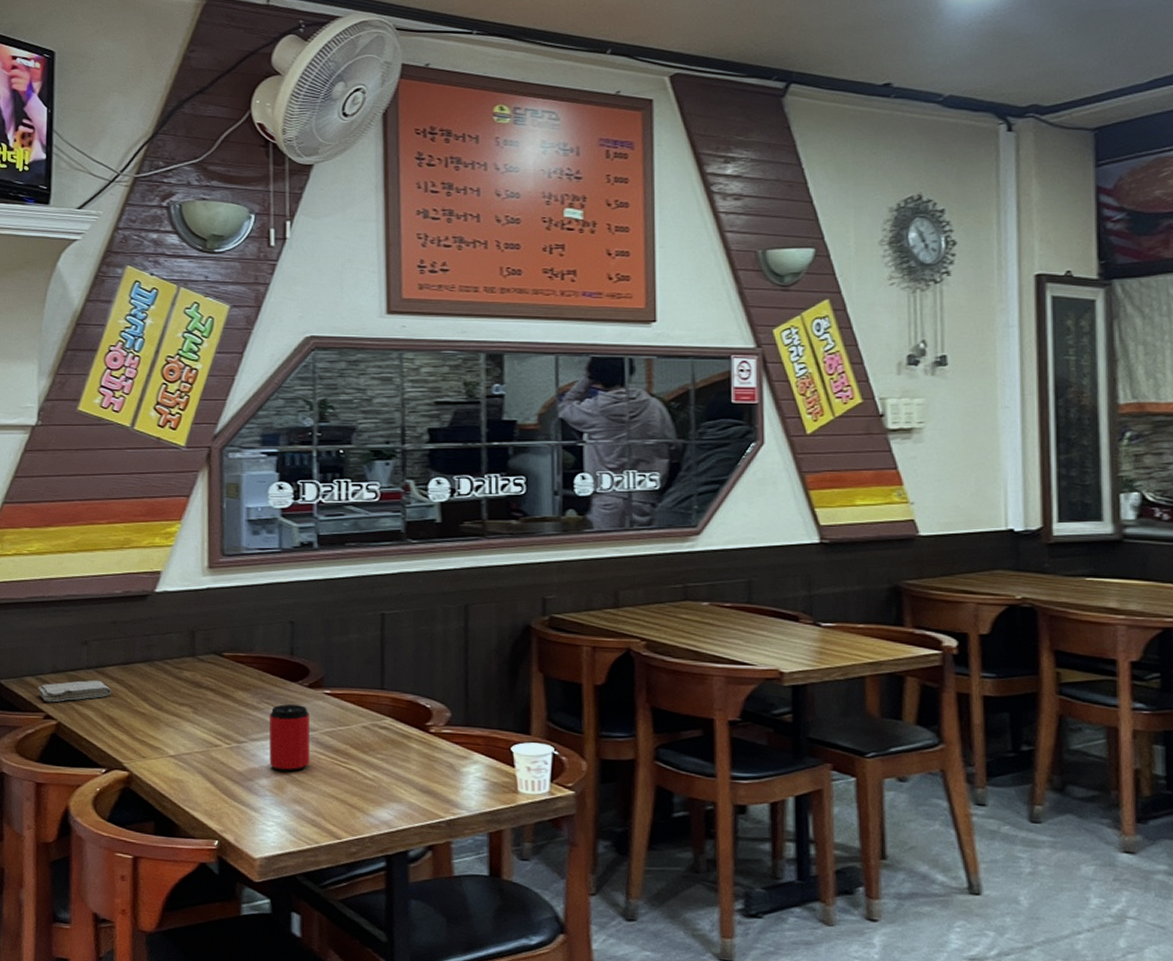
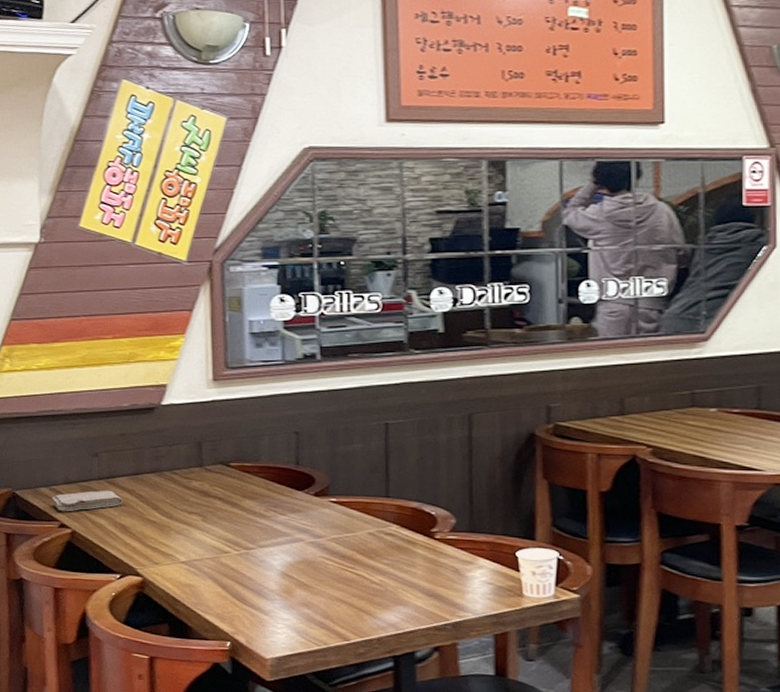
can: present [269,704,310,772] -> none [277,512,318,577]

